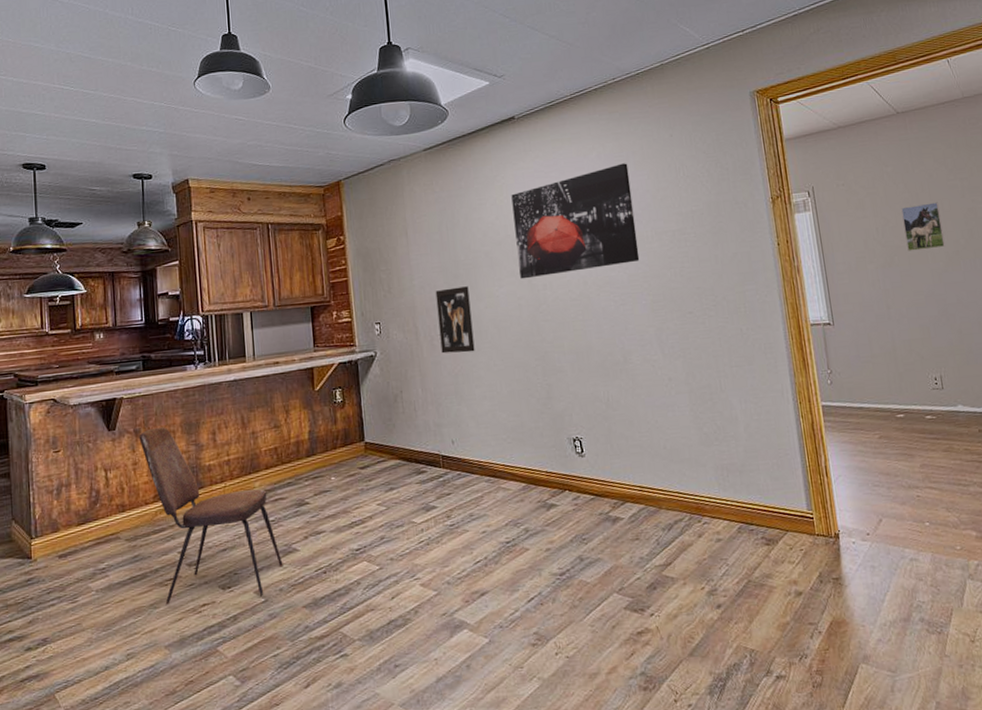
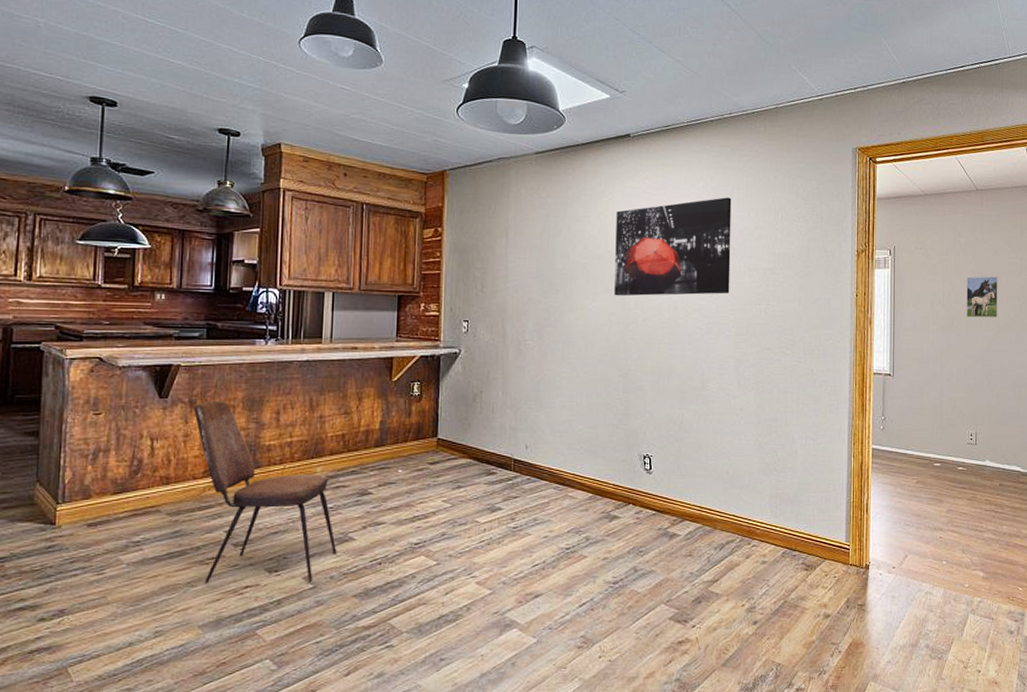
wall art: present [435,286,475,354] -> none [527,295,562,361]

